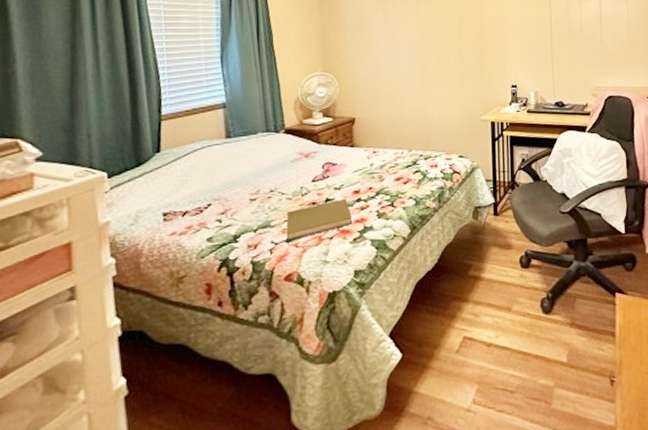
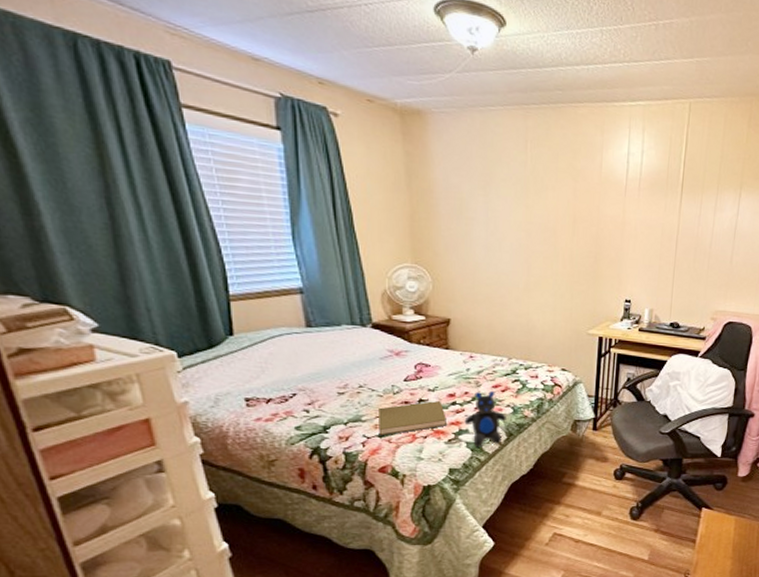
stuffed animal: none [369,183,409,243] -> present [464,390,506,446]

